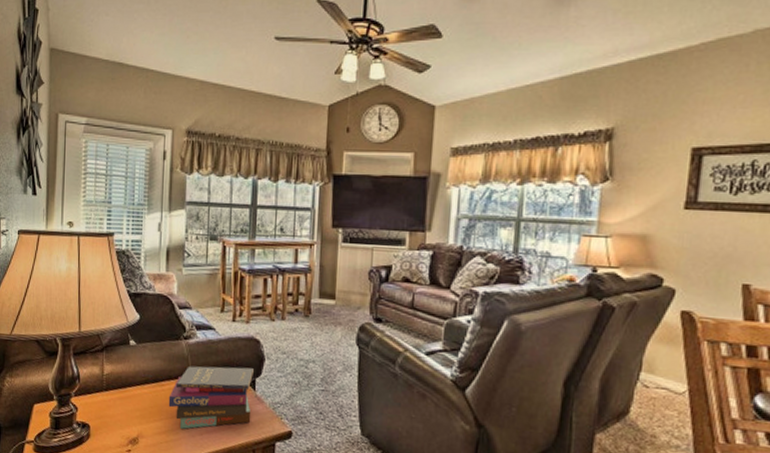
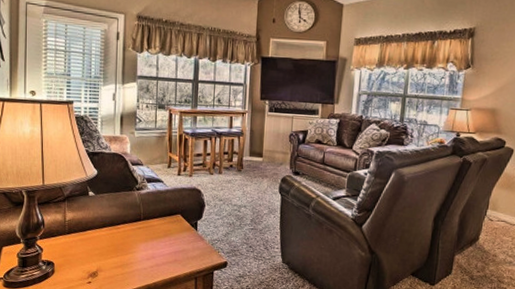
books: present [168,366,254,429] -> none [123,212,196,263]

